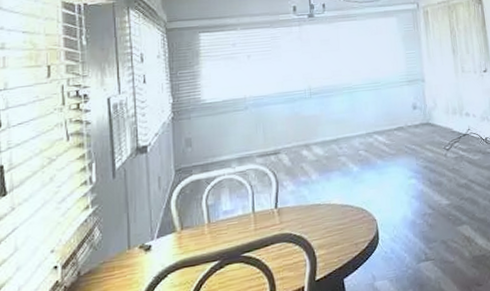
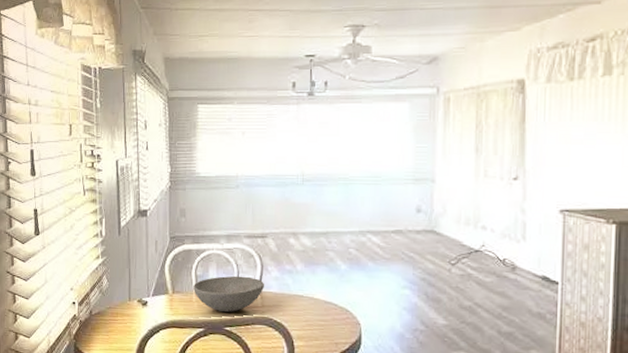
bowl: none [205,196,282,239] -> present [193,275,265,312]

